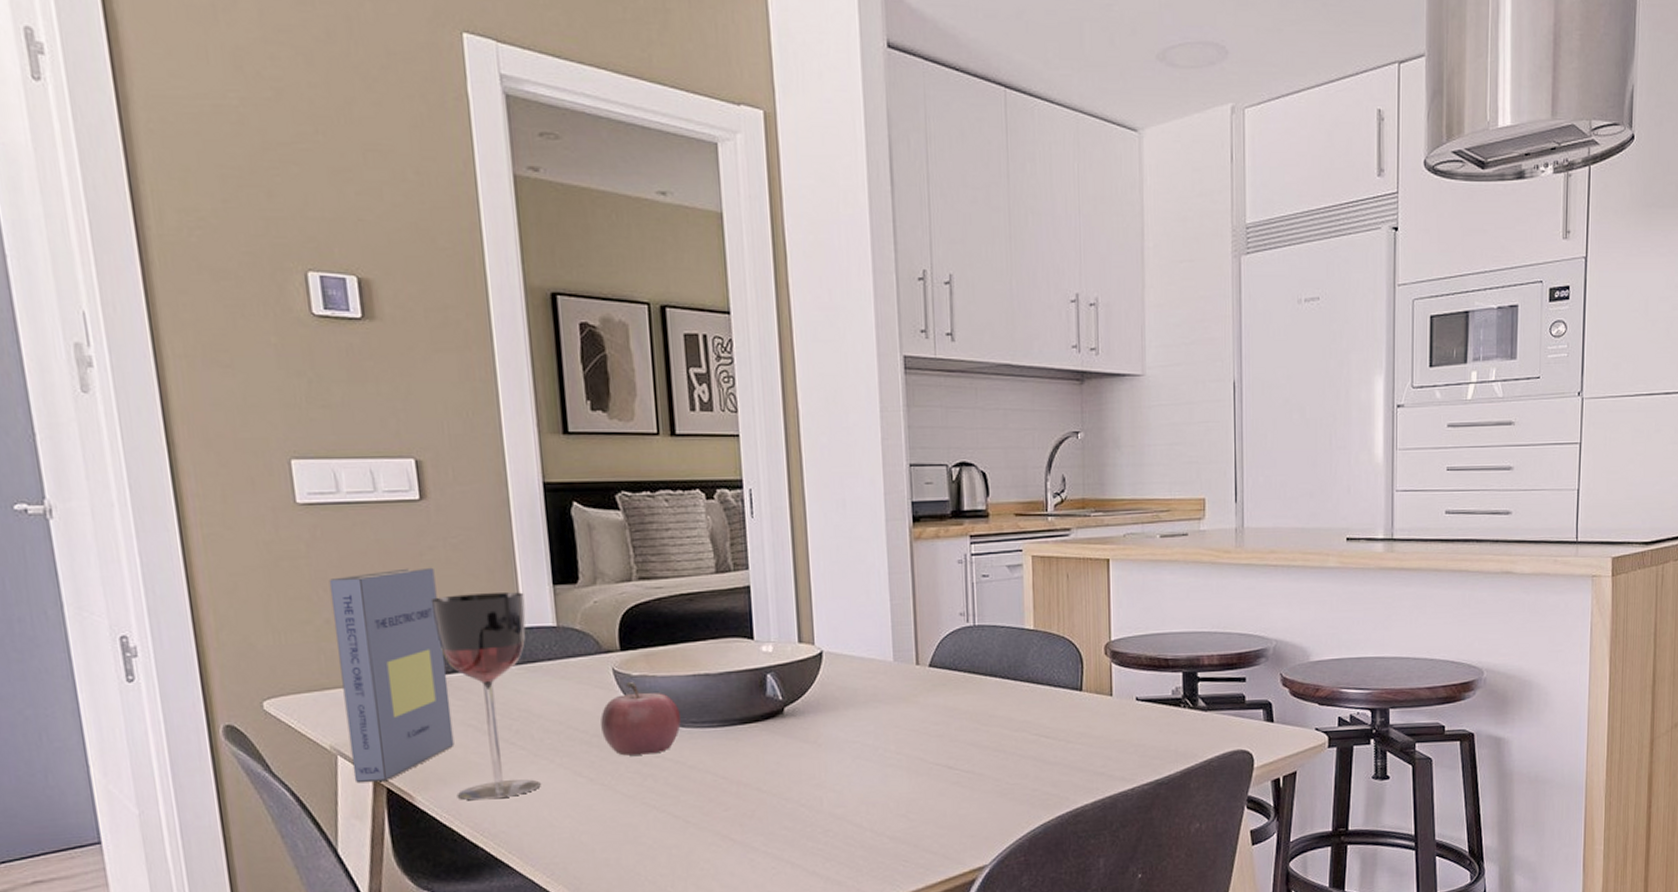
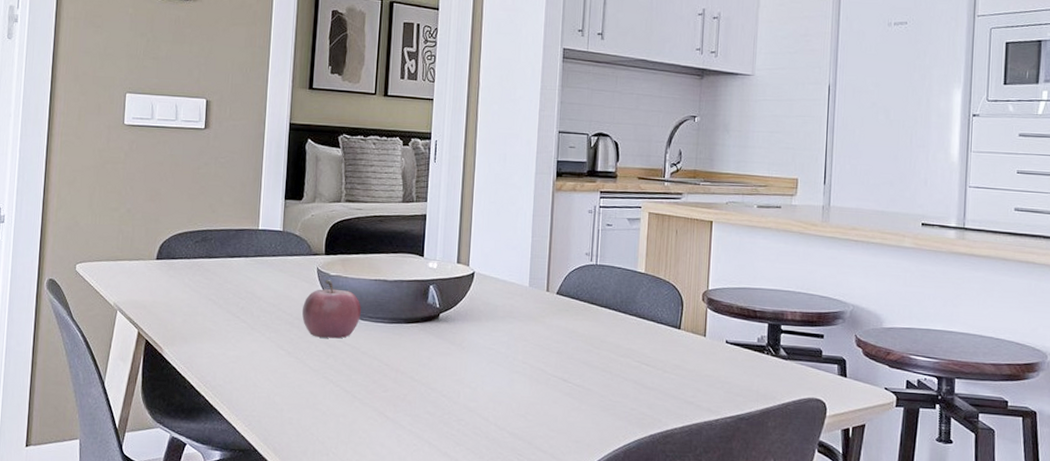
book: present [329,567,455,784] -> none [125,177,206,335]
wineglass: present [430,592,541,801] -> none [192,200,264,359]

